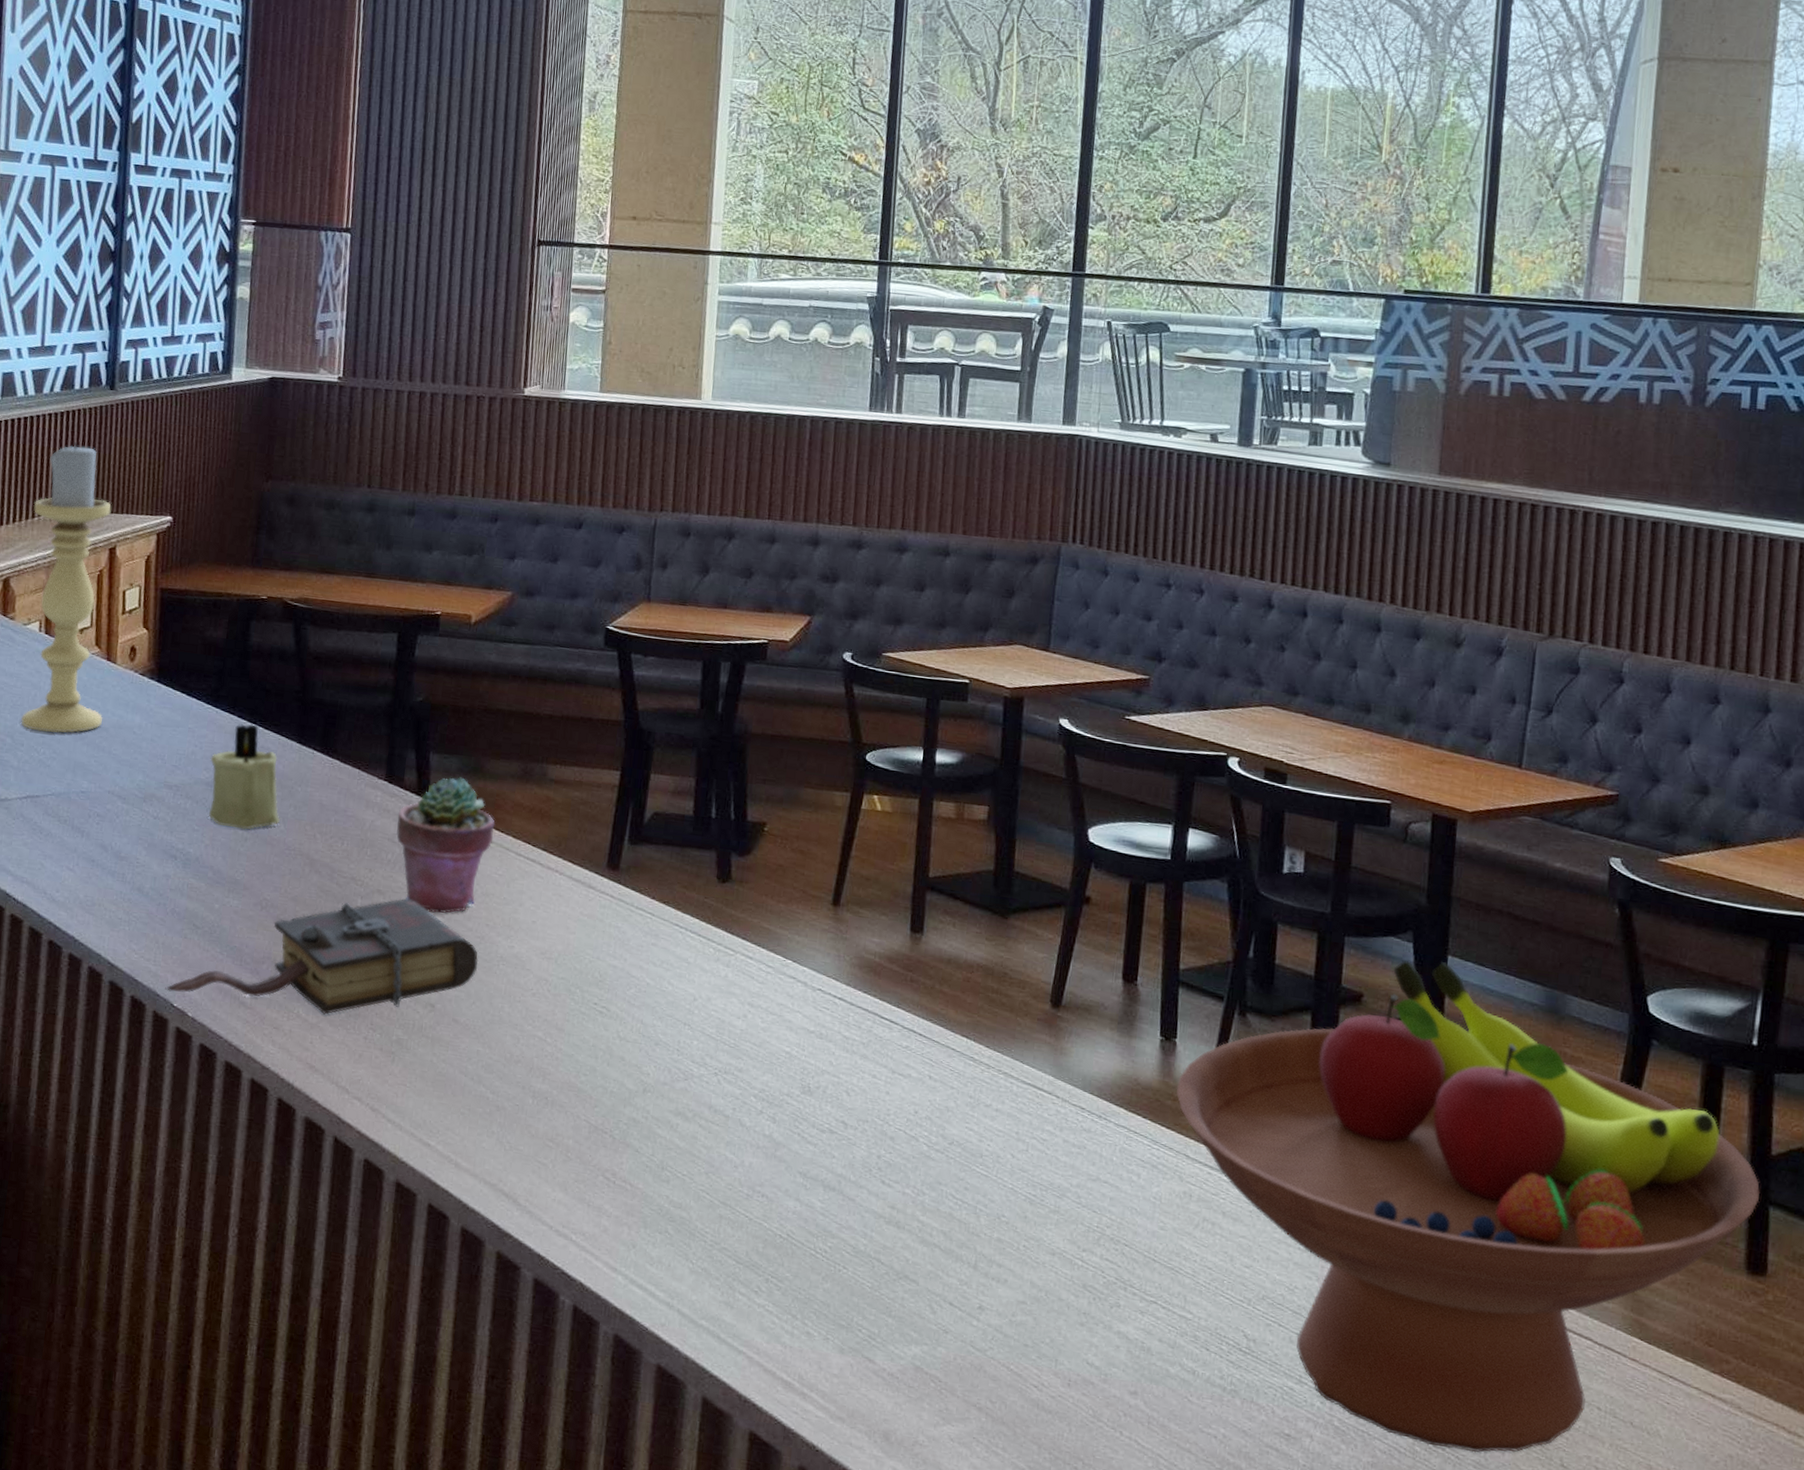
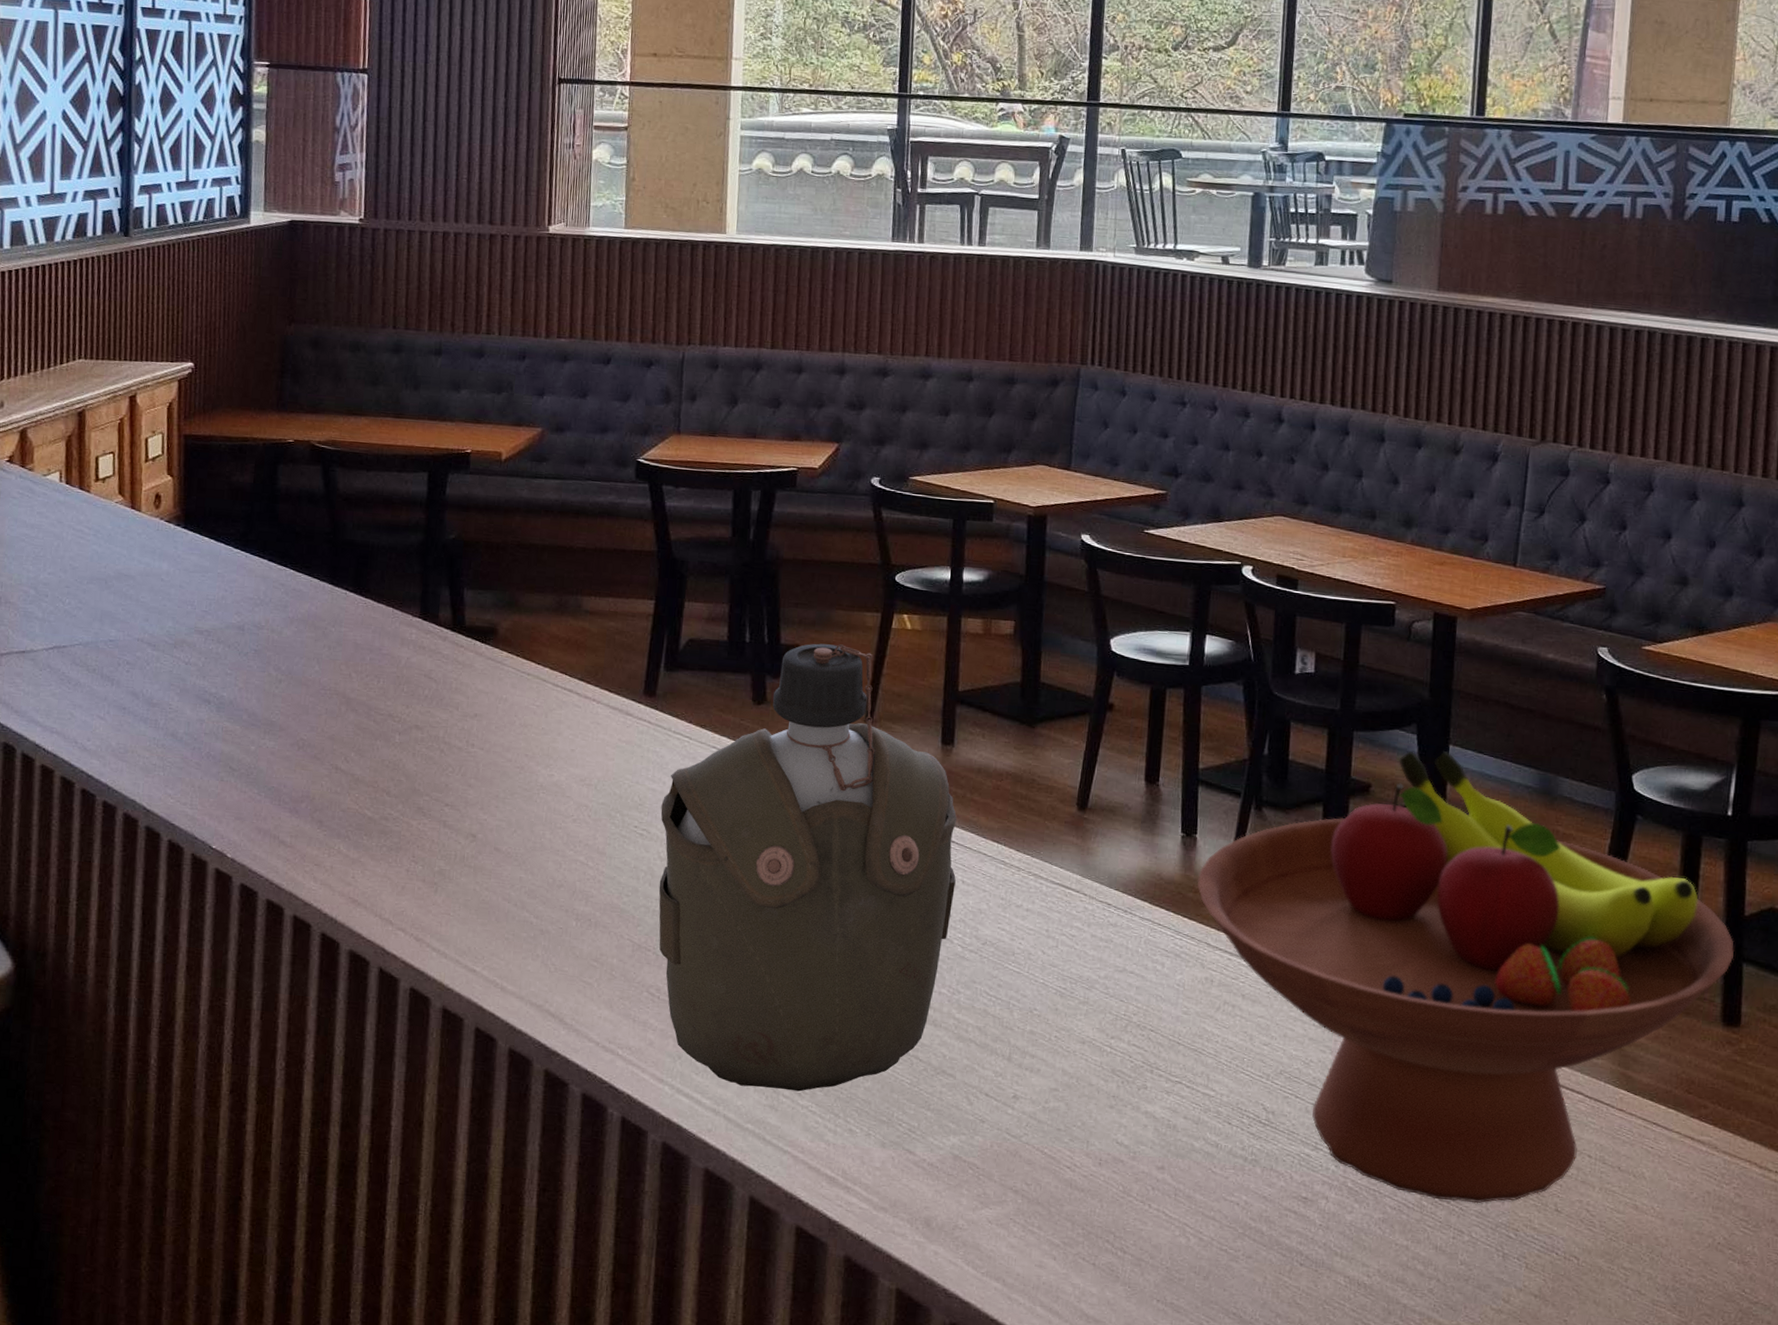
candle holder: present [21,442,111,733] -> none [44,290,130,583]
book: present [165,899,479,1015] -> none [203,733,519,849]
candle: present [208,724,280,830] -> none [241,567,314,672]
potted succulent: present [396,777,495,914] -> none [432,612,532,746]
water bottle: none [616,821,925,1289] -> present [658,643,957,1092]

